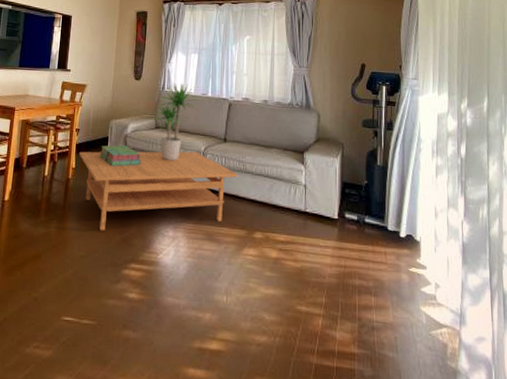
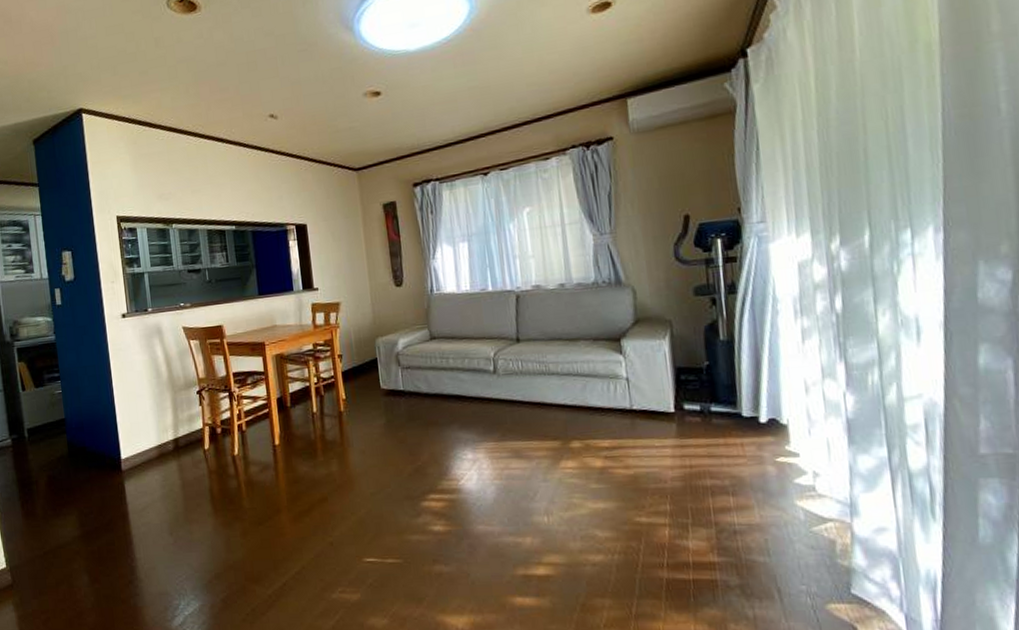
coffee table: present [78,151,238,231] -> none [346,360,541,464]
stack of books: present [99,145,142,167] -> none [370,365,421,391]
potted plant: present [151,83,198,161] -> none [423,280,478,375]

